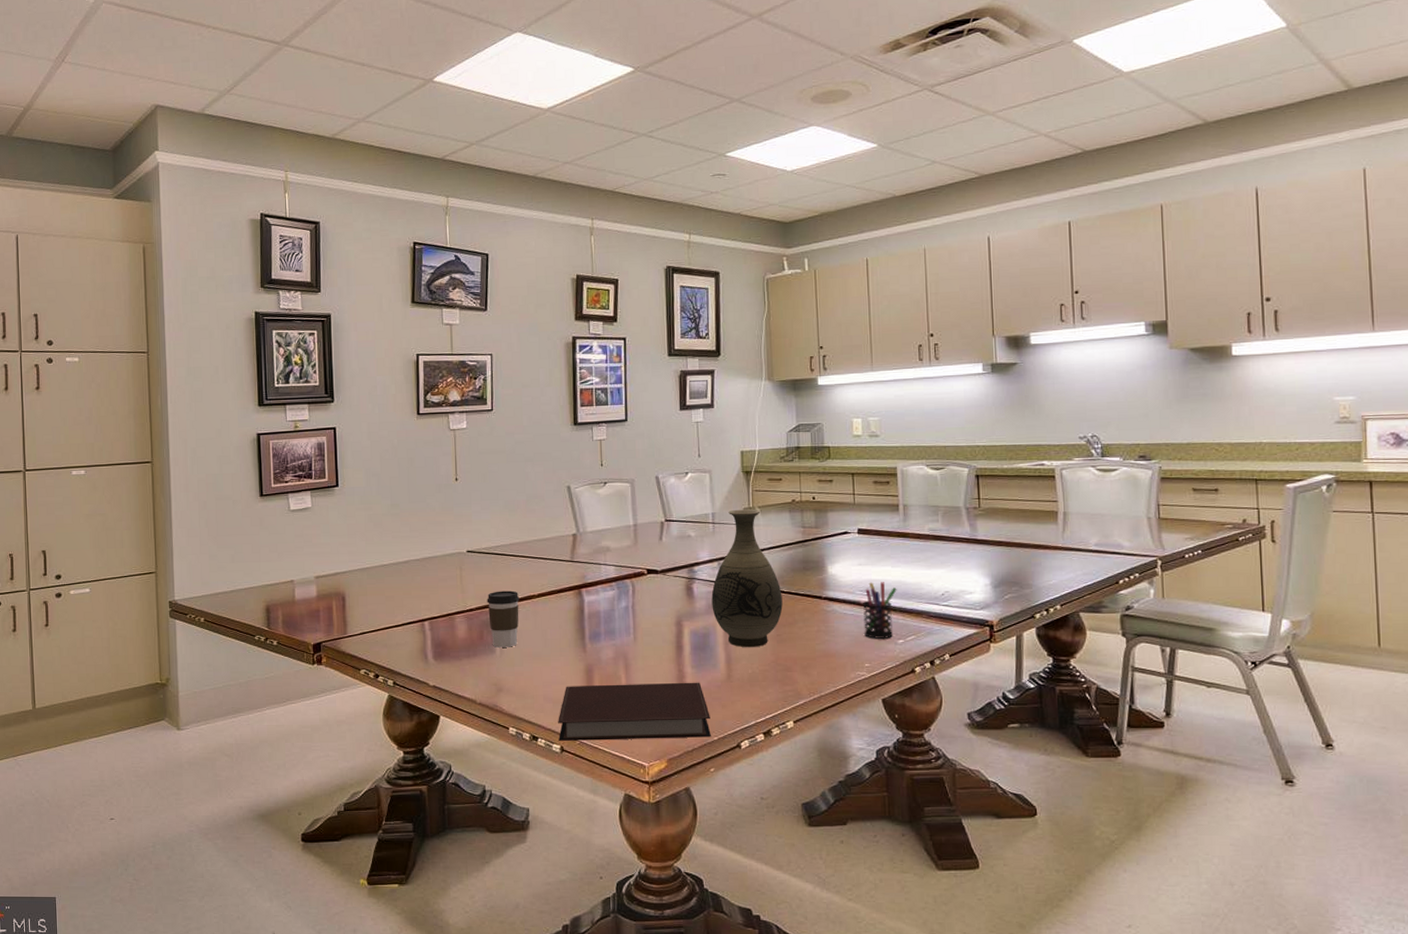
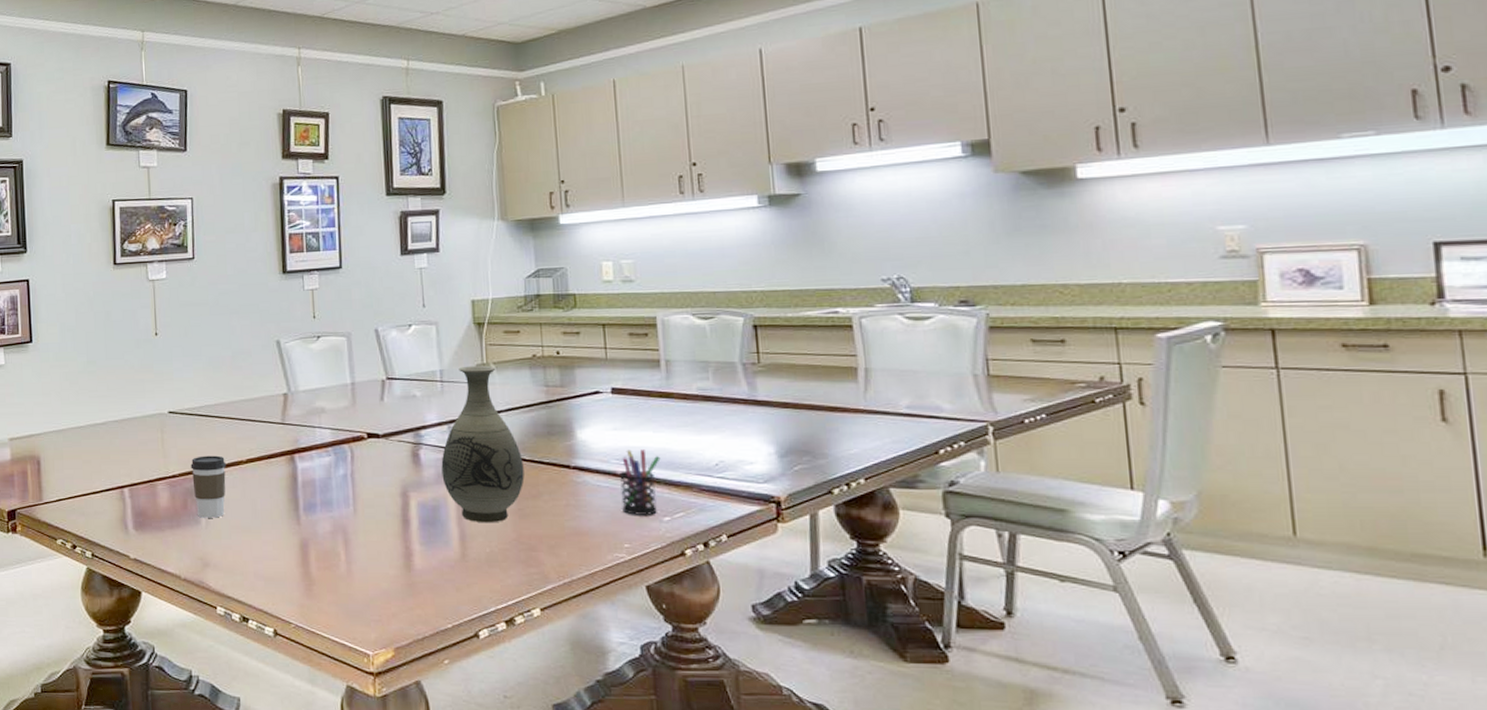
notebook: present [558,682,711,741] -> none [270,561,444,625]

